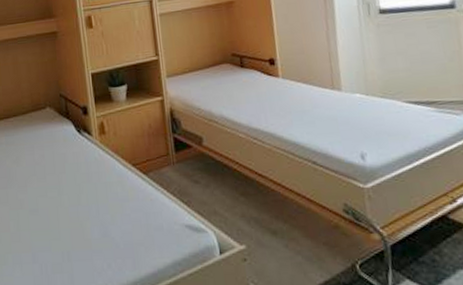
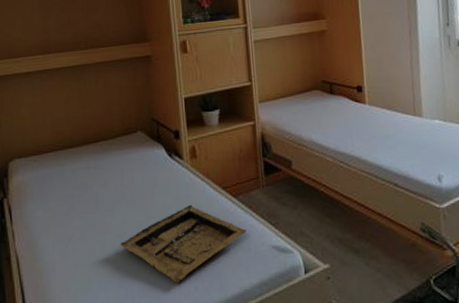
tray: none [33,181,158,261] -> present [120,204,246,284]

